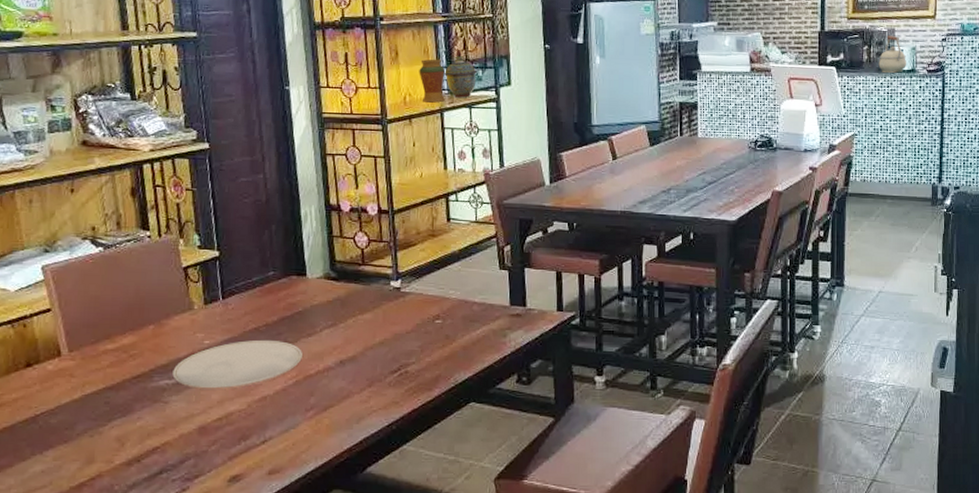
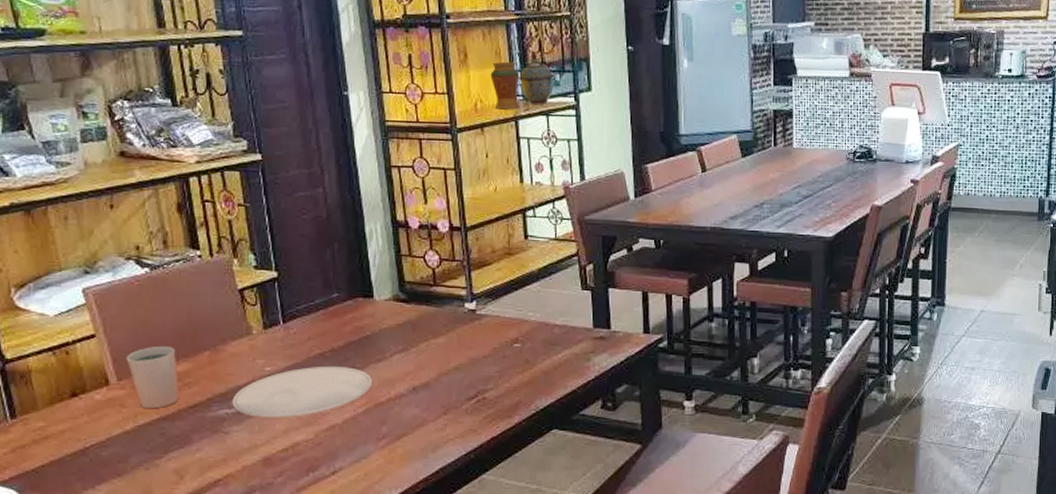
cup: none [78,319,125,379] -> present [126,345,180,409]
kettle: present [878,36,906,74] -> none [986,38,1015,80]

